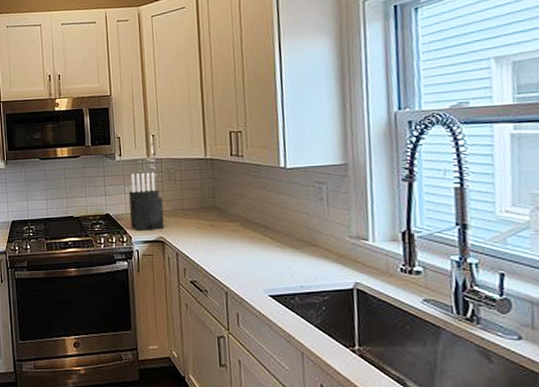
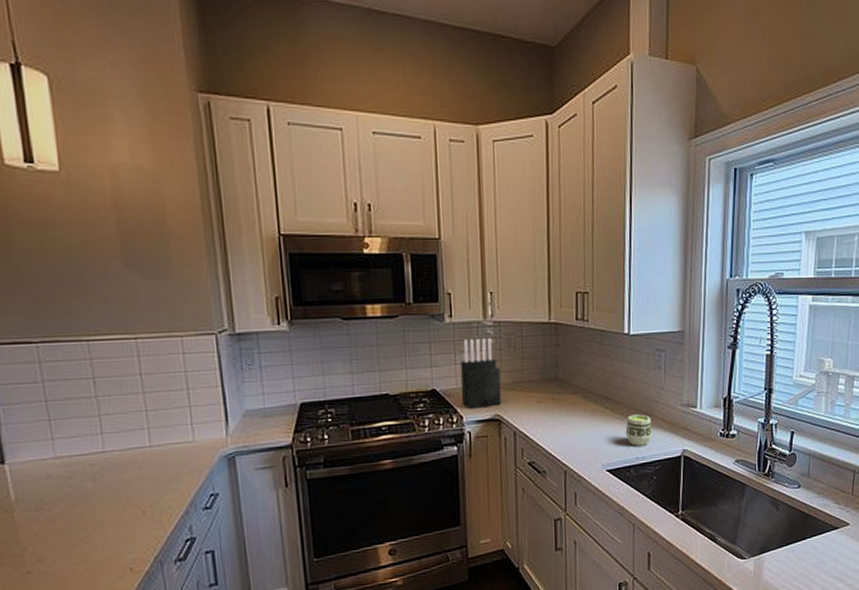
cup: none [287,244,319,275] -> present [625,414,653,446]

